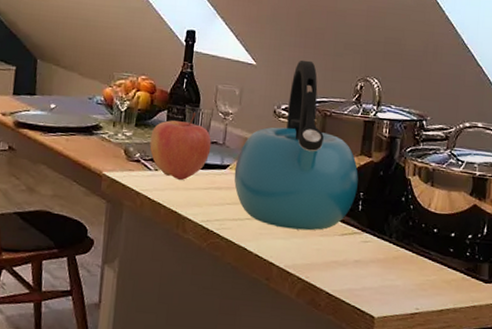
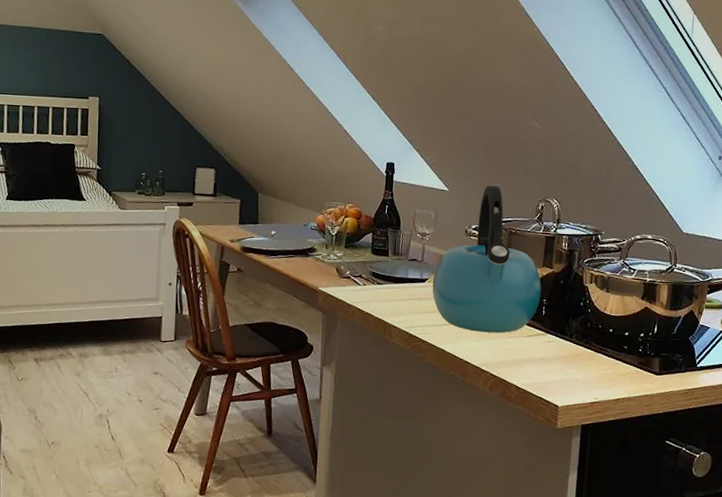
apple: present [149,112,212,180] -> none [358,234,412,293]

